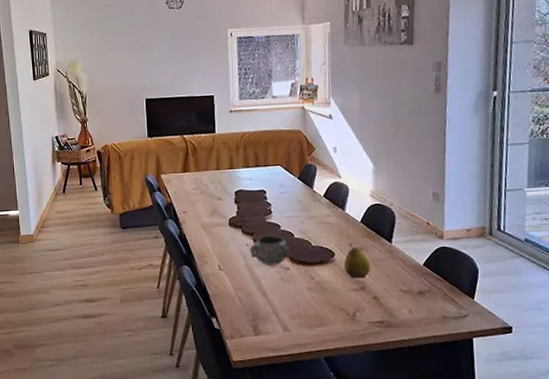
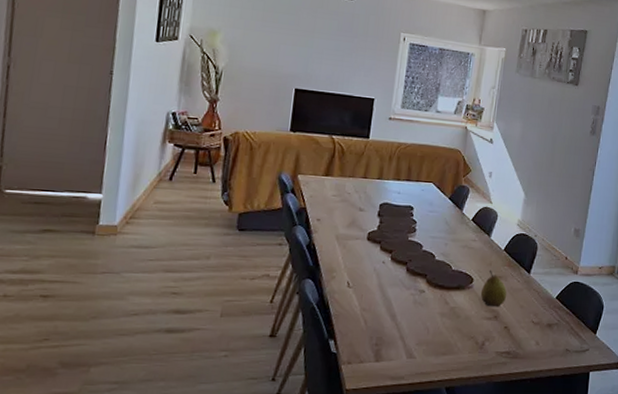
decorative bowl: present [250,235,290,265] -> none [385,254,429,287]

